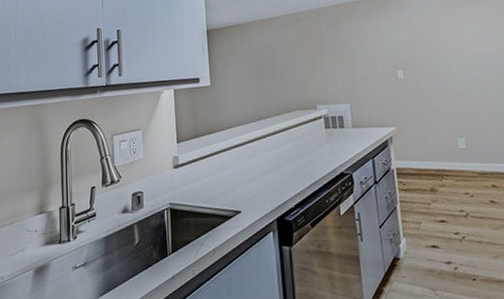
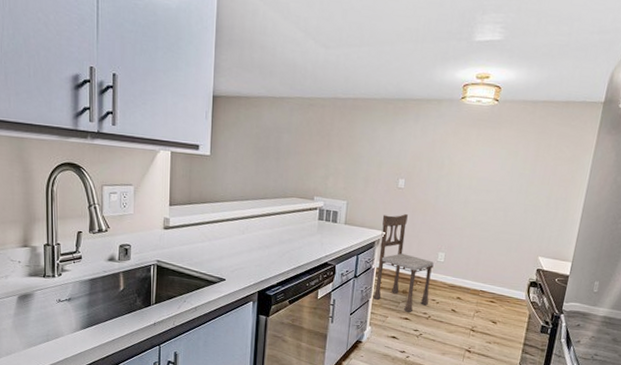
dining chair: none [389,104,462,213] -> present [373,213,434,312]

